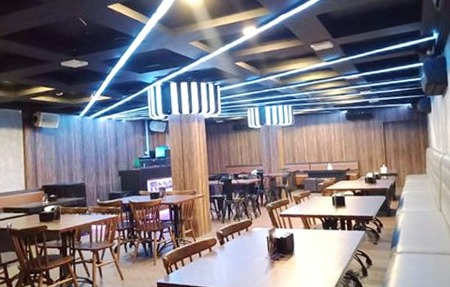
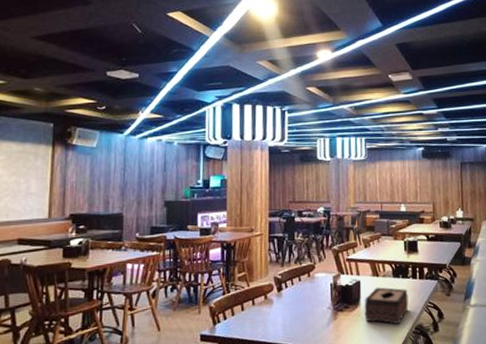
tissue box: none [298,238,339,271] -> present [364,287,409,325]

